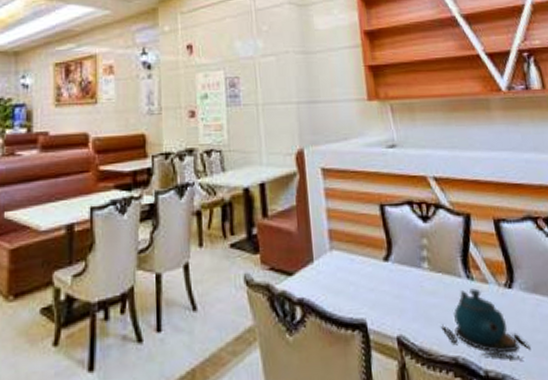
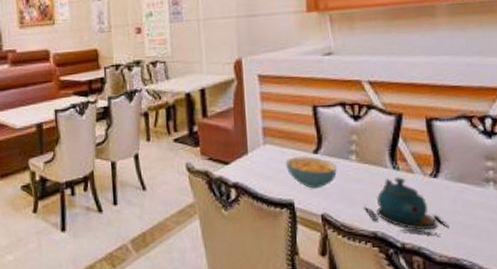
cereal bowl: none [354,264,410,305] -> present [285,156,337,189]

